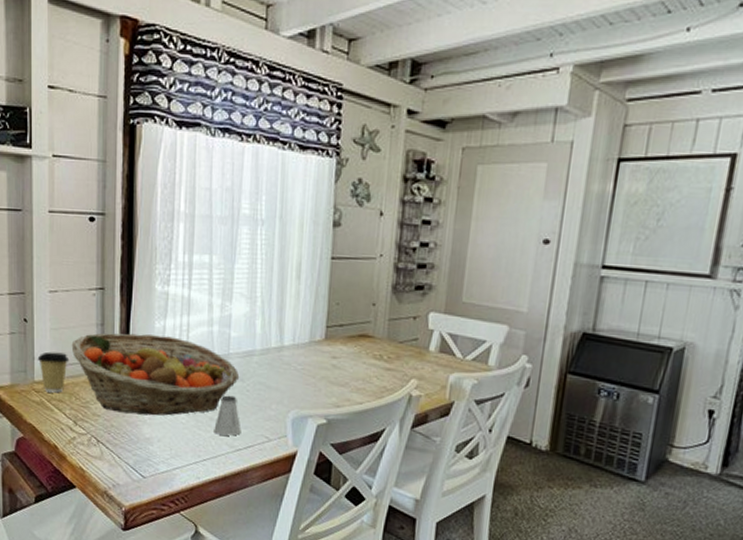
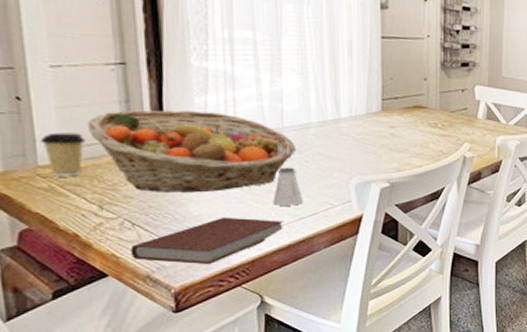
book: none [94,441,221,487] -> present [130,217,283,264]

